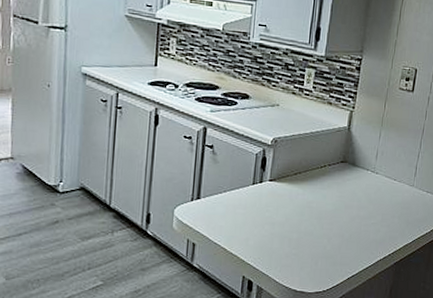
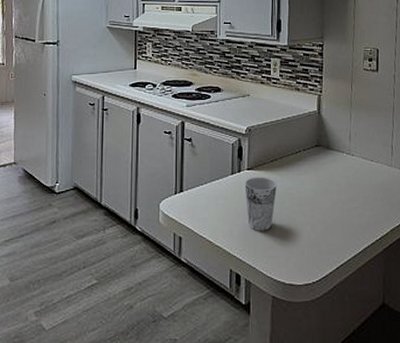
cup: none [264,188,298,241] -> present [244,177,277,231]

